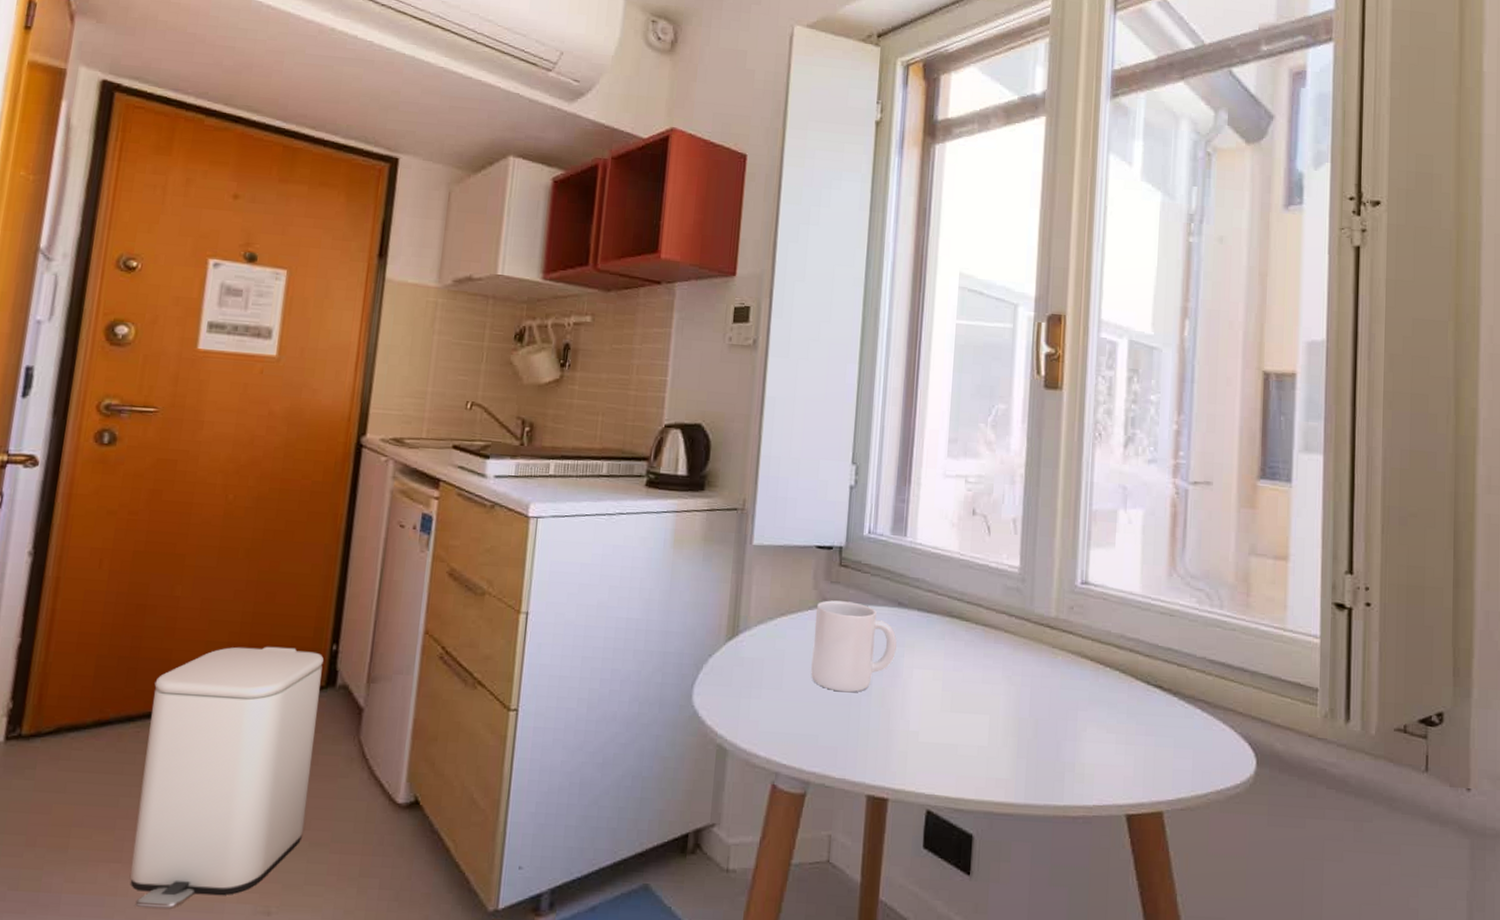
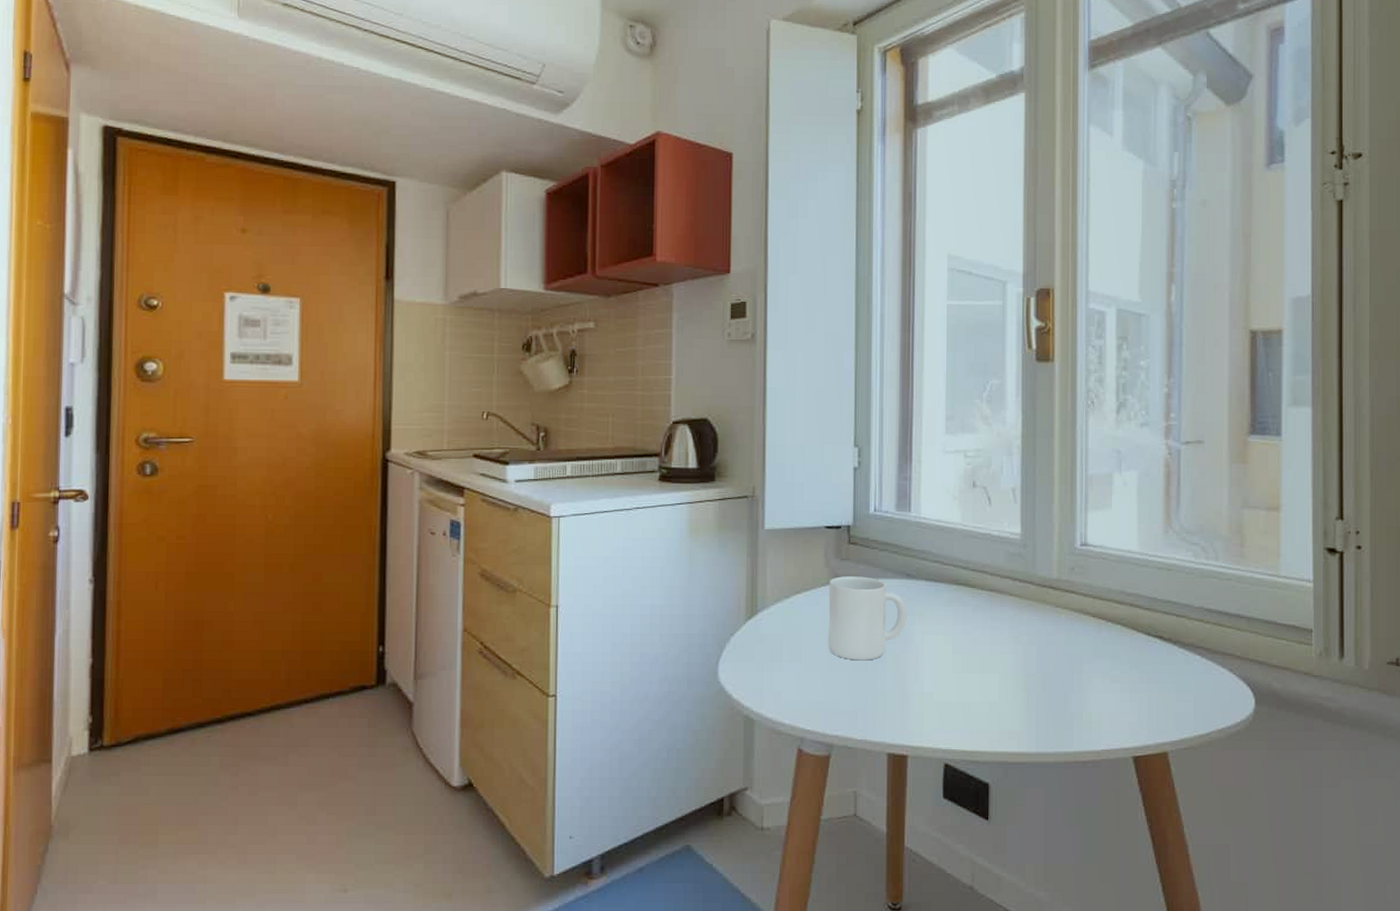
pedal bin: present [129,646,324,909] -> none [216,651,372,893]

